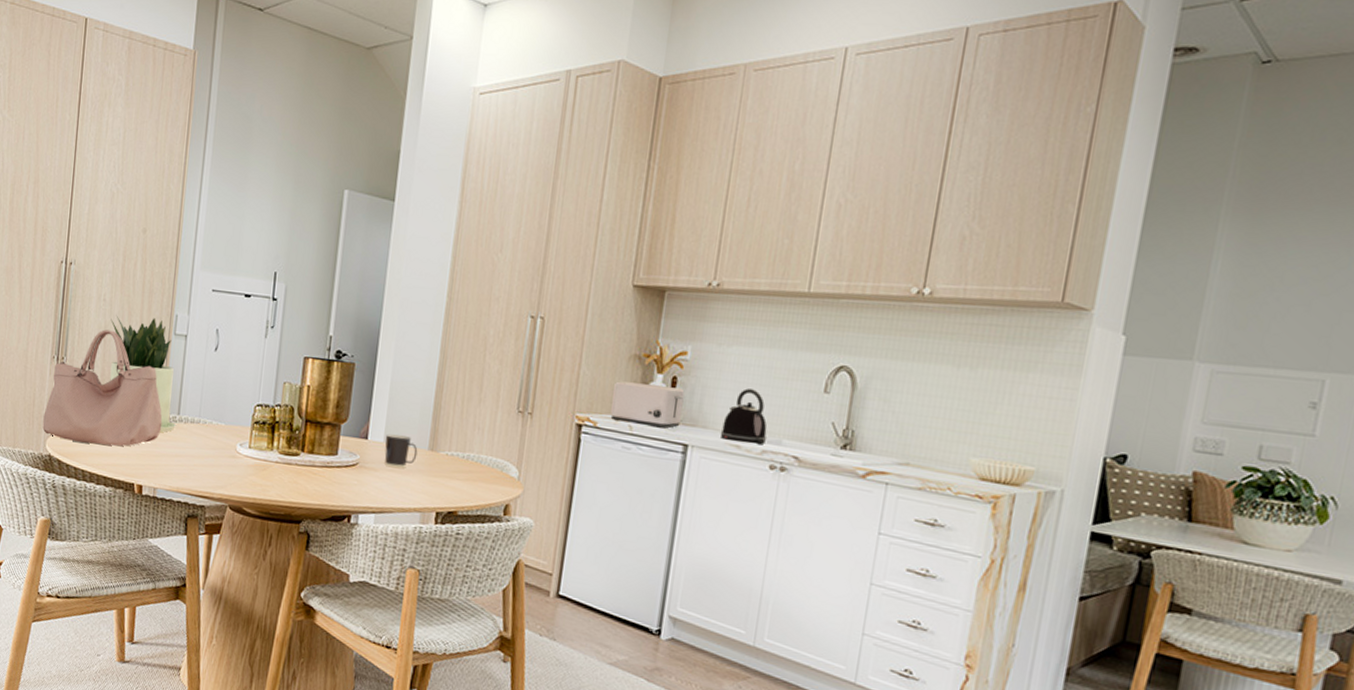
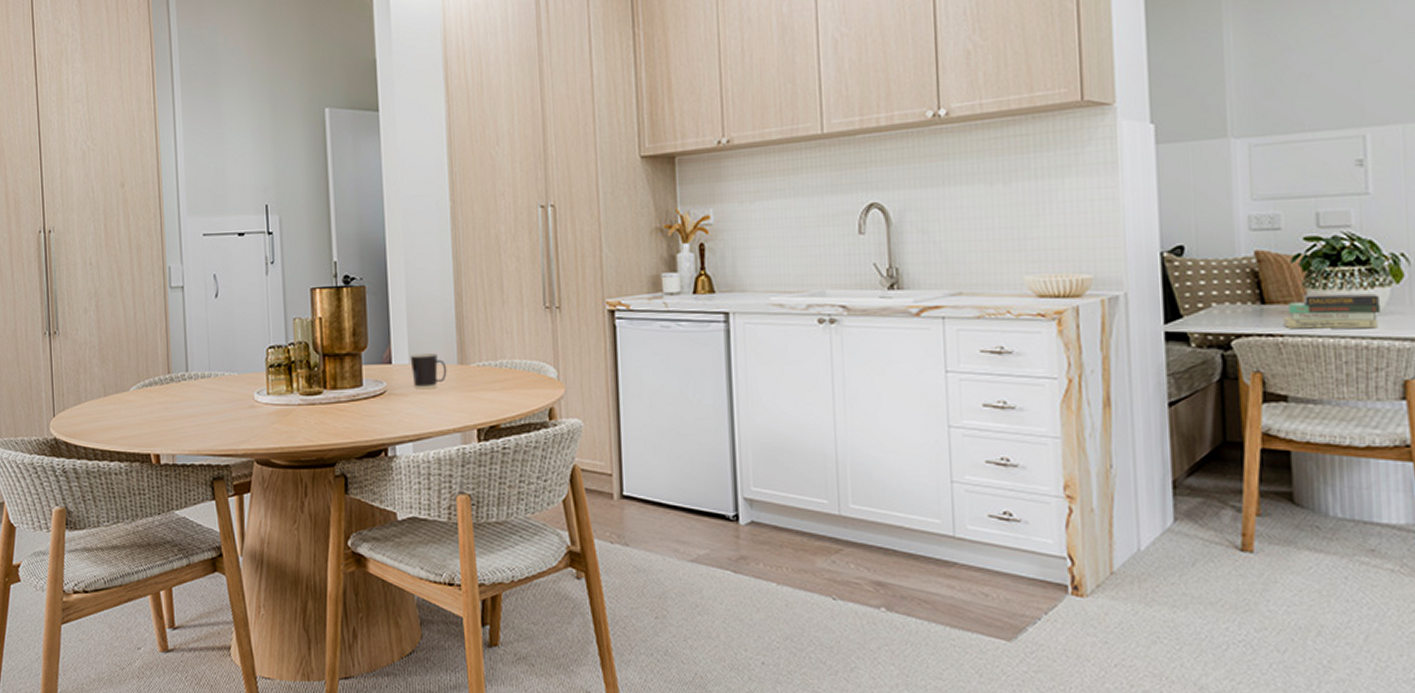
handbag: present [42,329,163,446] -> none [43,294,171,419]
planter: present [110,315,177,432] -> none [100,274,187,393]
toaster: present [611,381,685,428] -> none [639,255,717,300]
kettle: present [720,388,768,445] -> none [760,243,810,301]
books: none [1204,519,1301,563] -> present [1283,293,1382,329]

